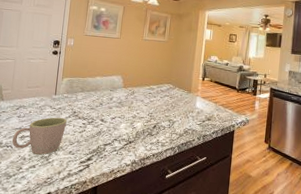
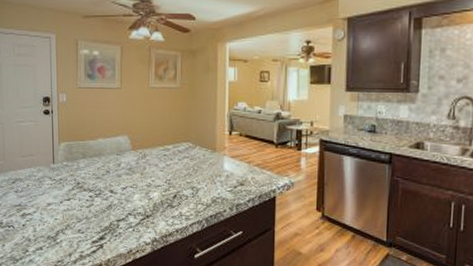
mug: present [11,117,67,156] -> none [12,190,71,236]

